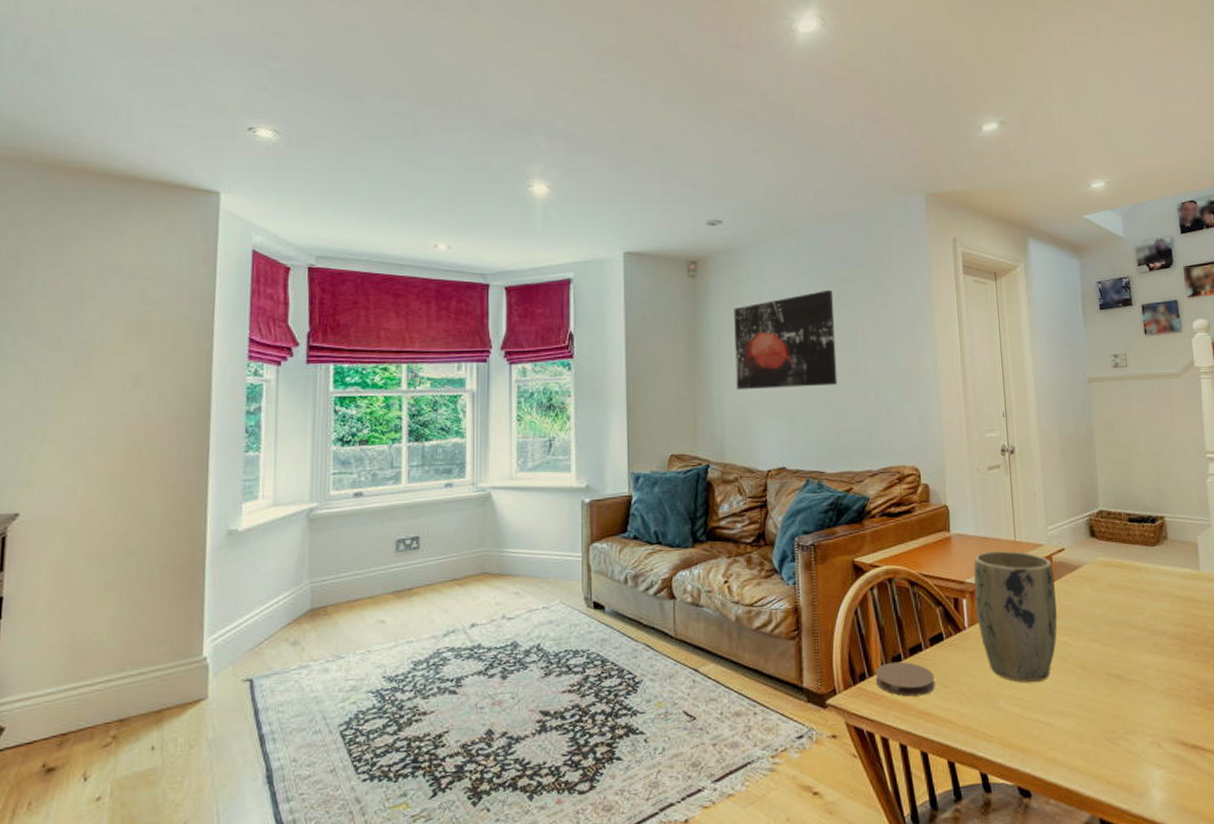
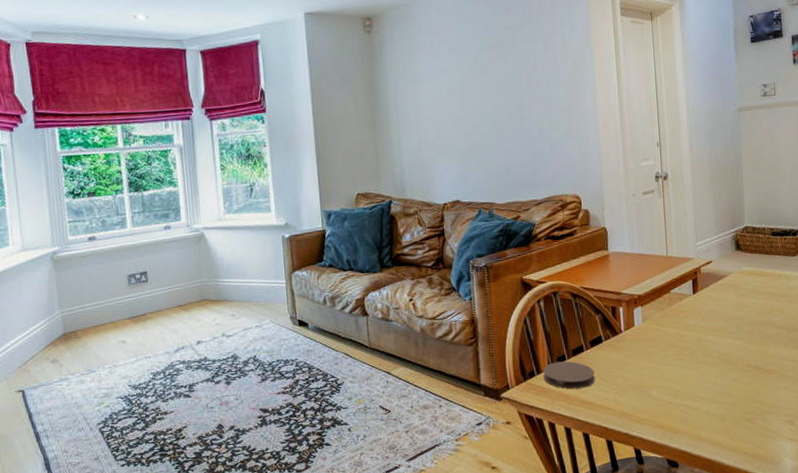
wall art: present [734,289,838,390] -> none [407,37,505,134]
plant pot: present [973,550,1057,682] -> none [629,264,704,375]

